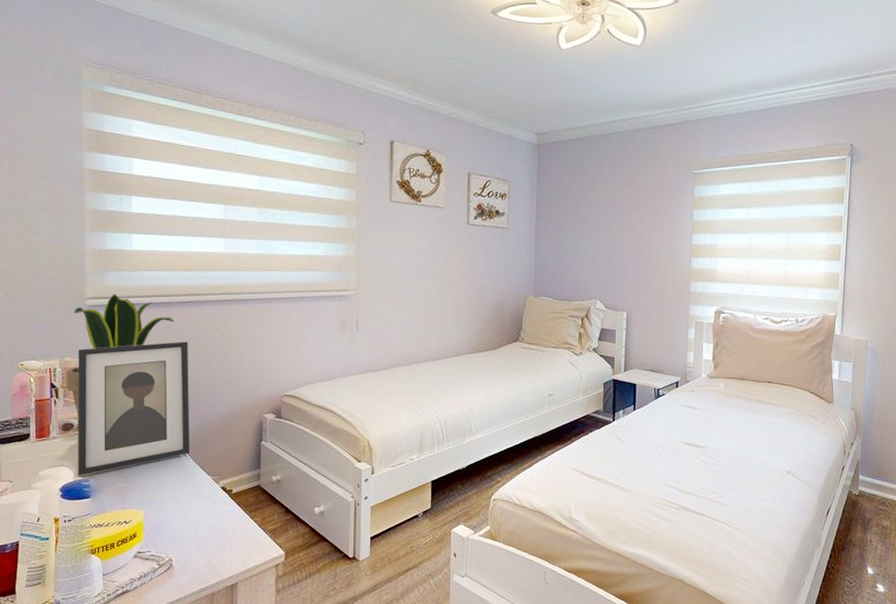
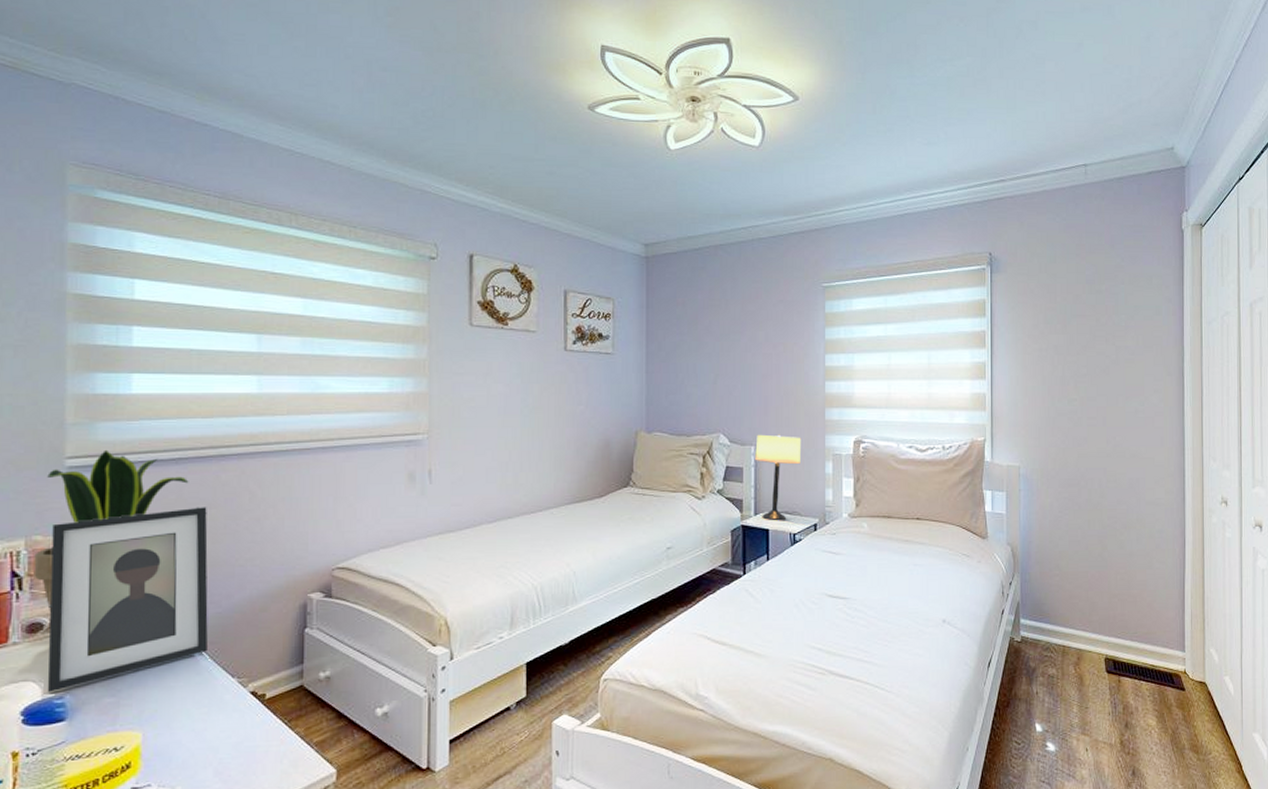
table lamp: none [627,302,668,378] -> present [755,434,802,521]

